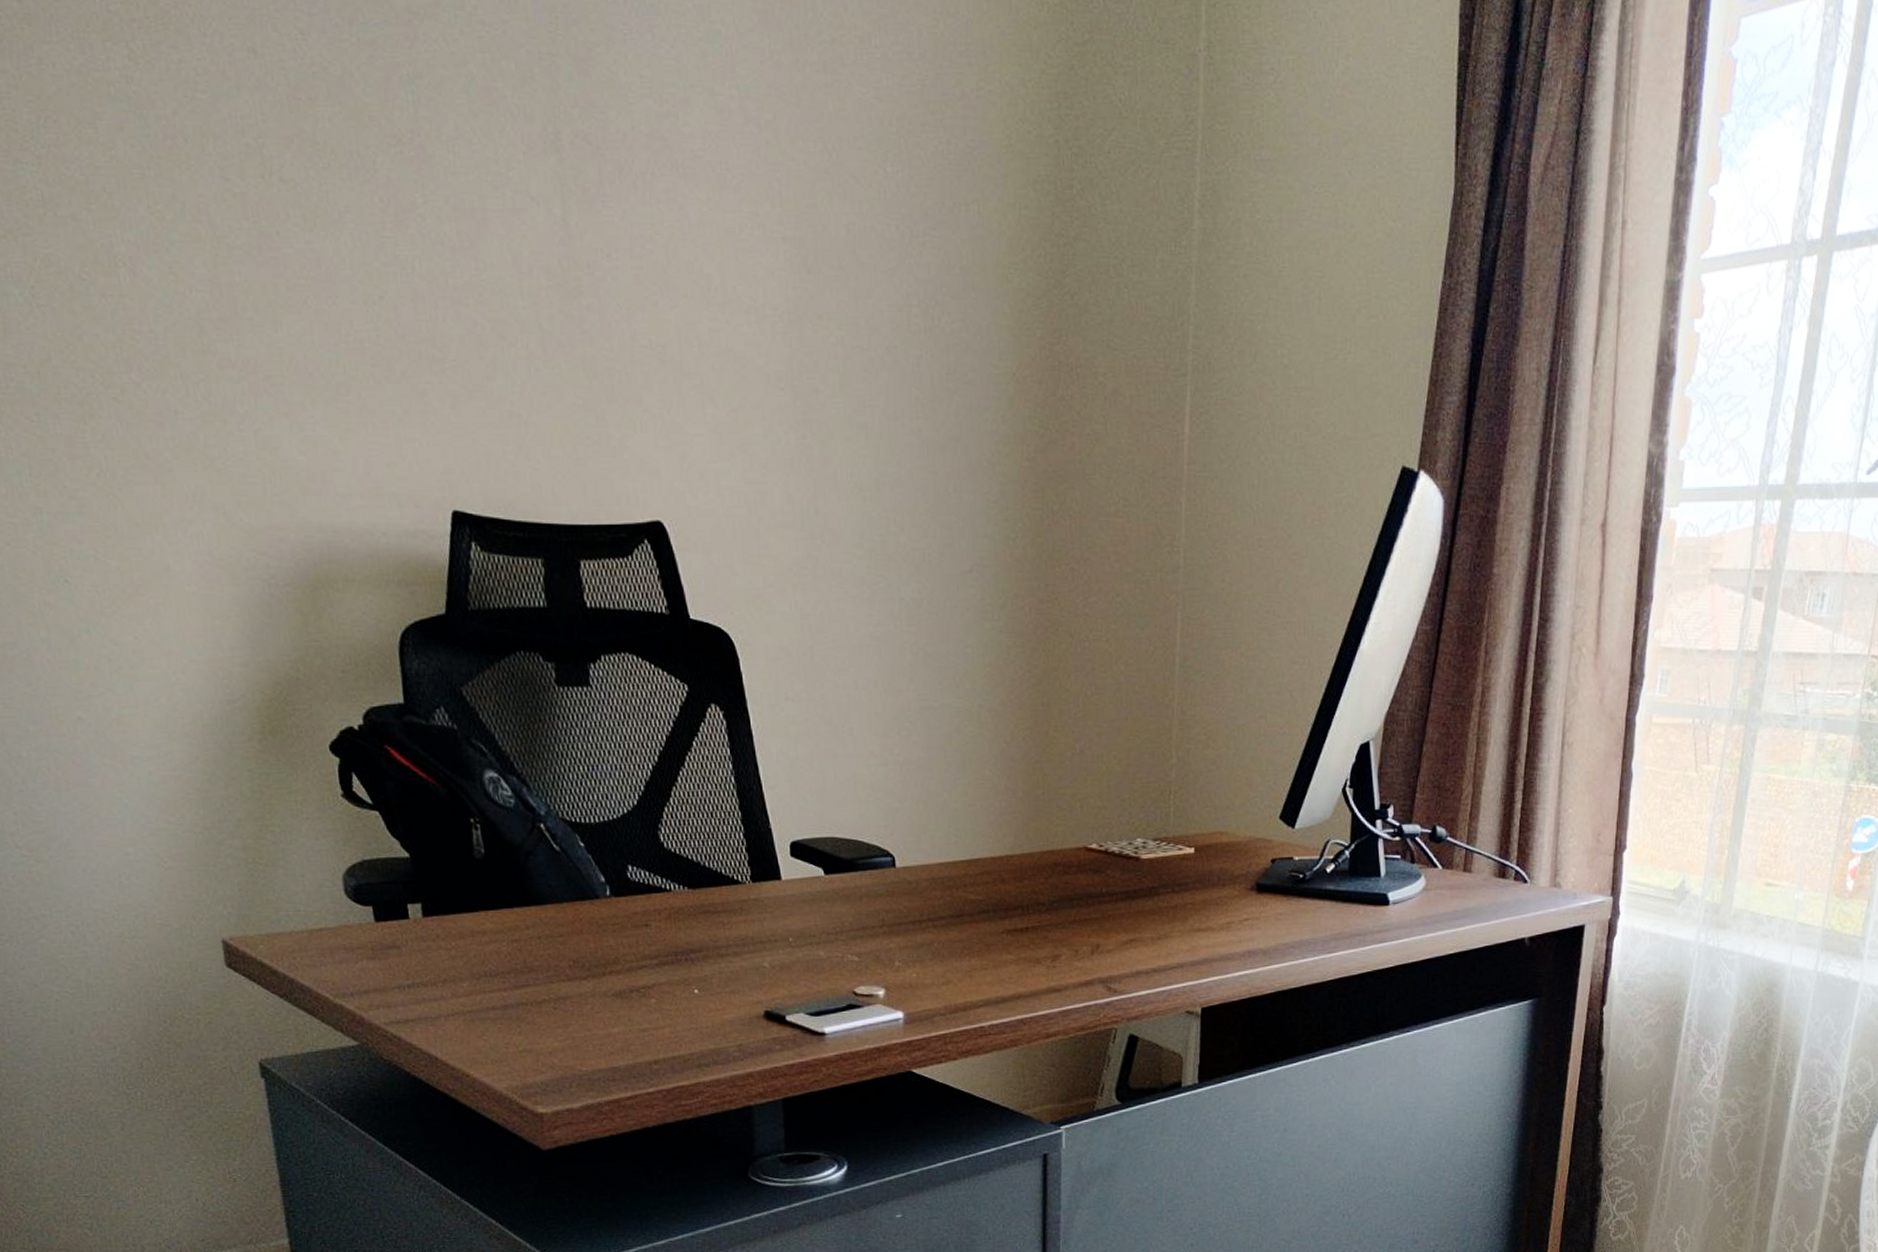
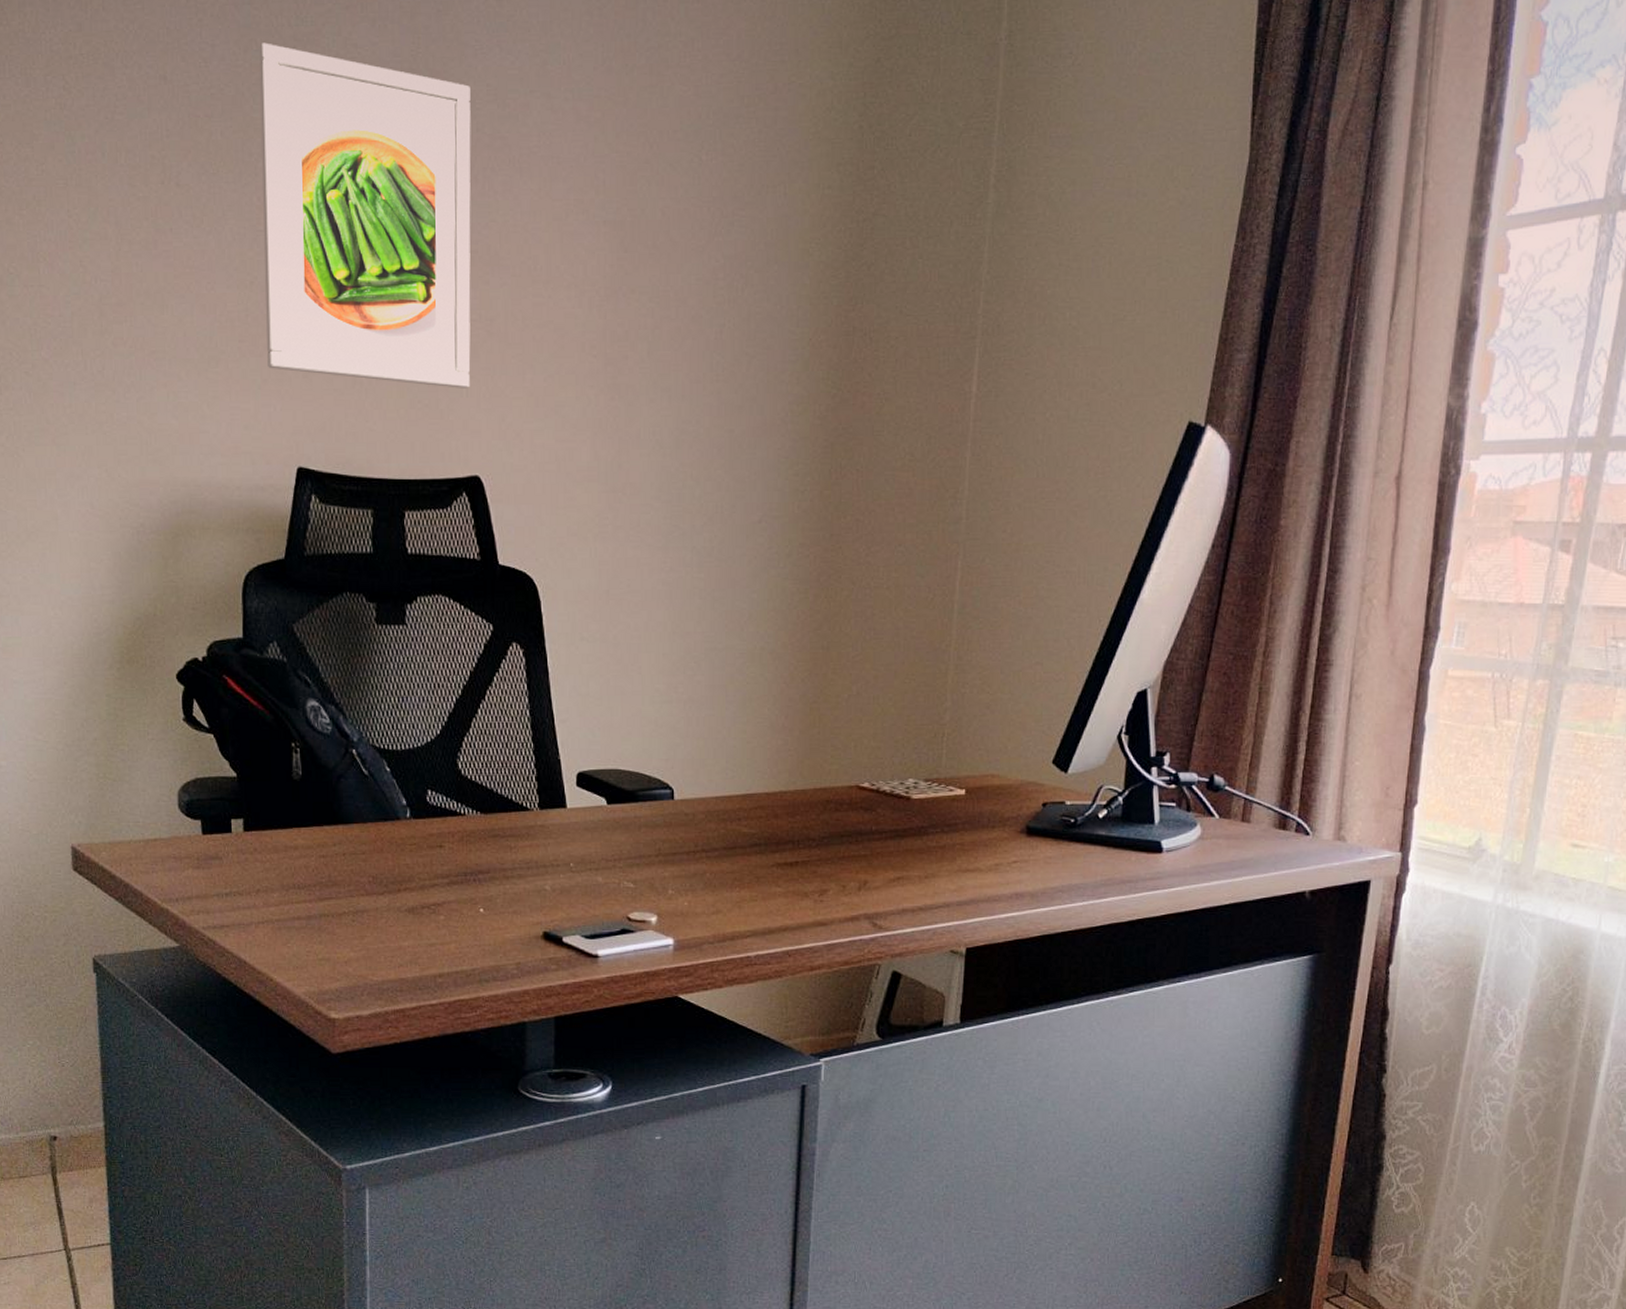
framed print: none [367,14,644,423] -> present [259,42,471,388]

